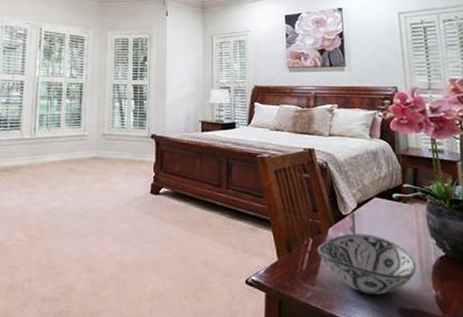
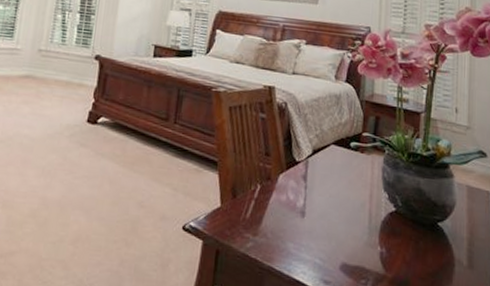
decorative bowl: present [317,233,417,295] -> none [264,181,365,249]

